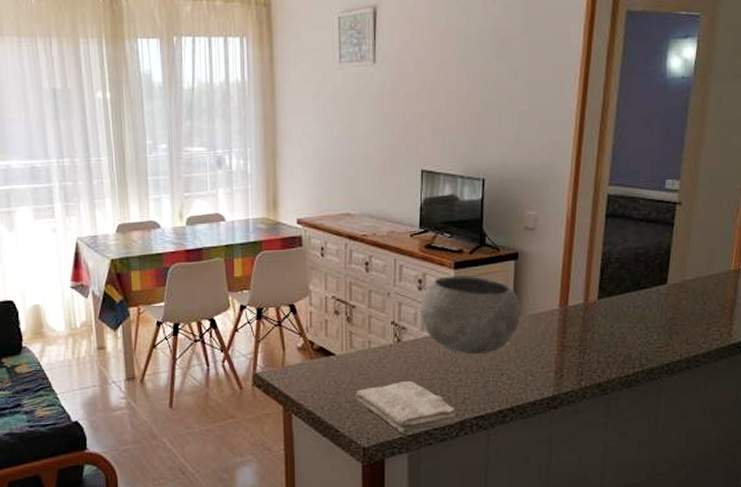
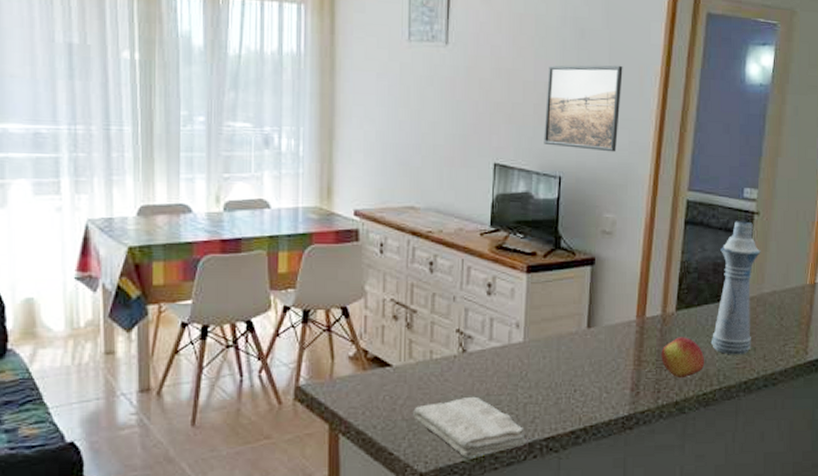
bowl: present [421,275,520,355] -> none [489,280,596,368]
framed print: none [467,69,543,153] -> present [544,65,623,152]
apple: none [584,323,627,362] -> present [661,337,705,379]
bottle: none [632,212,683,339] -> present [710,221,761,355]

